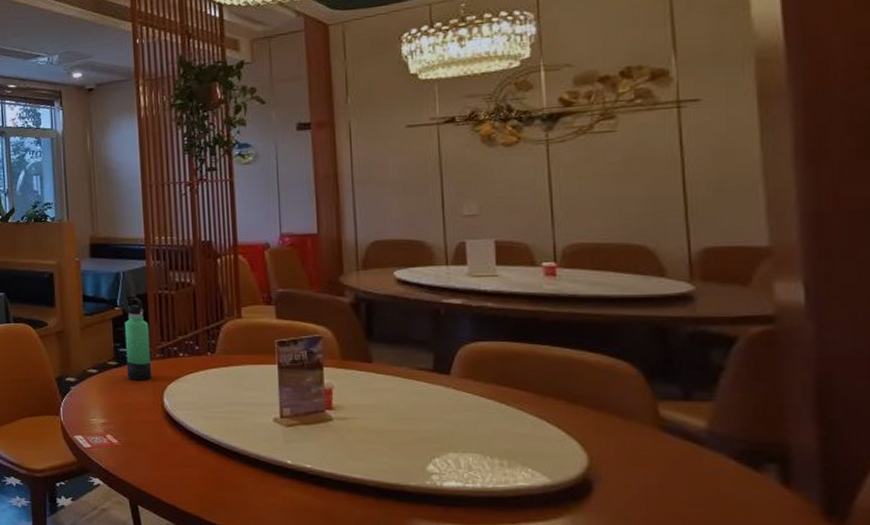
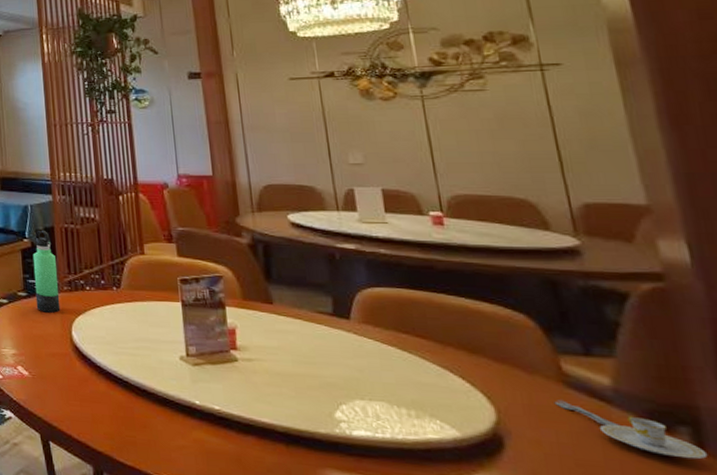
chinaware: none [647,444,792,494] -> present [554,400,708,460]

